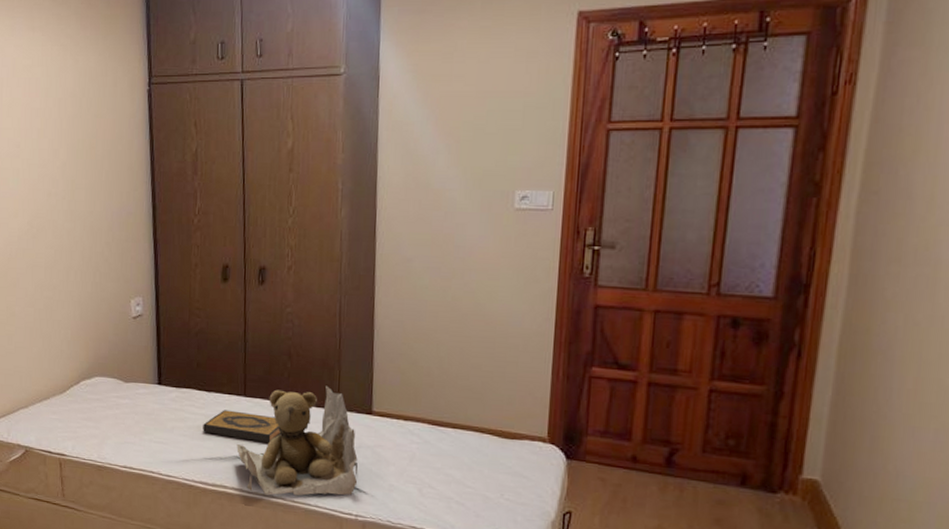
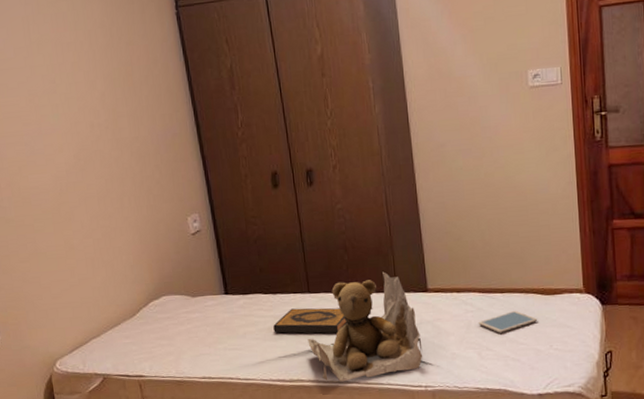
tablet: none [423,449,491,472] -> present [478,310,538,333]

